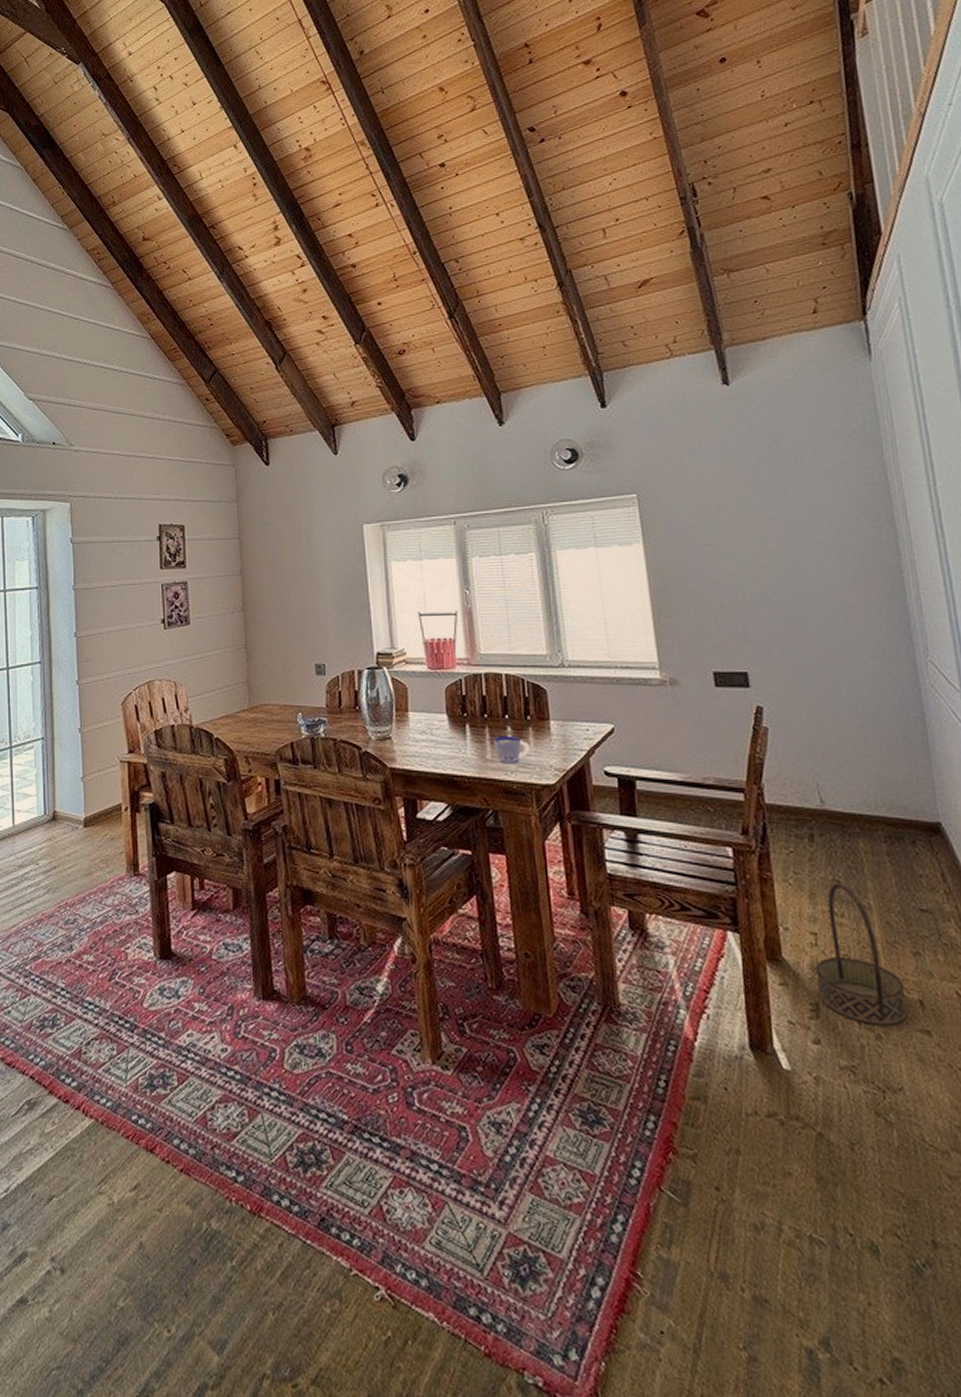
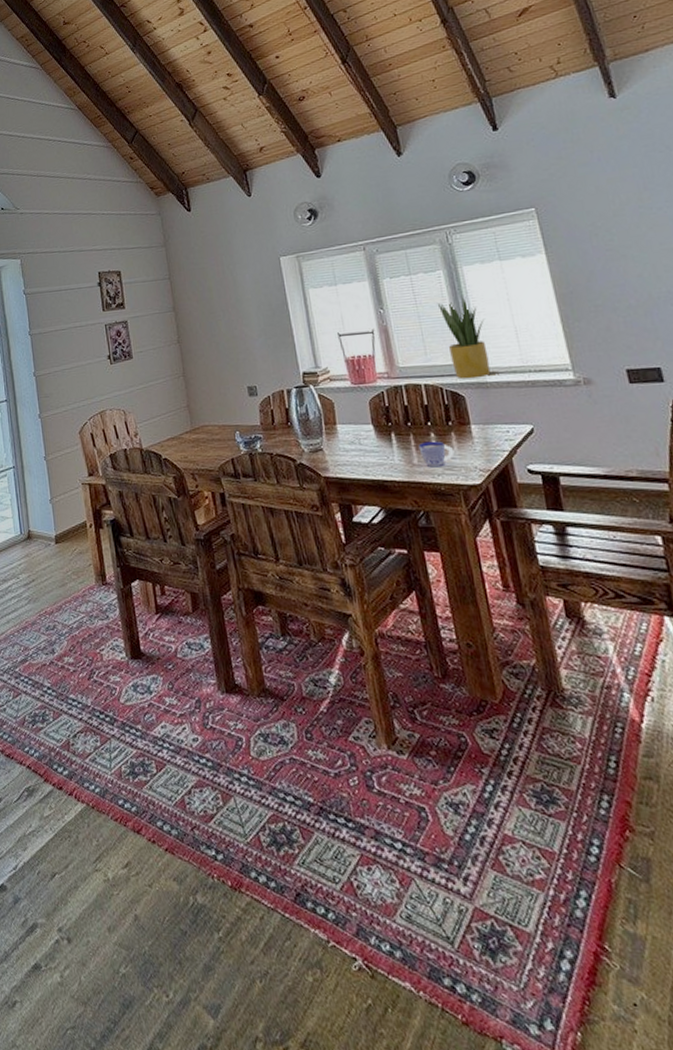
planter: none [528,582,576,671] -> present [438,296,491,380]

